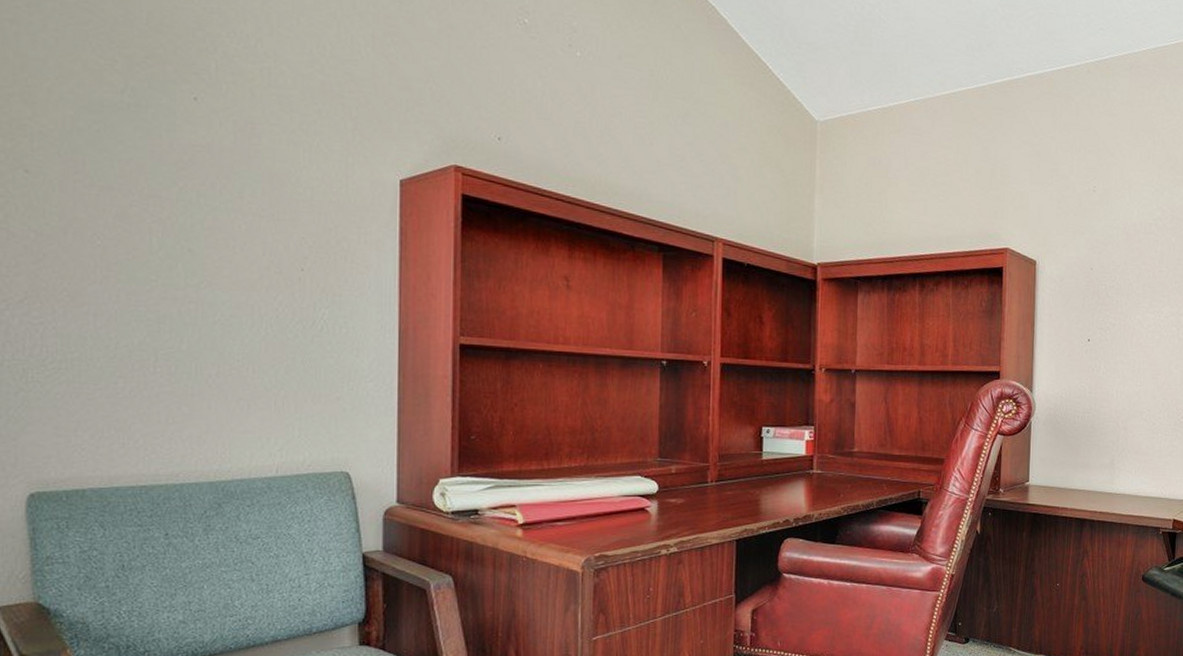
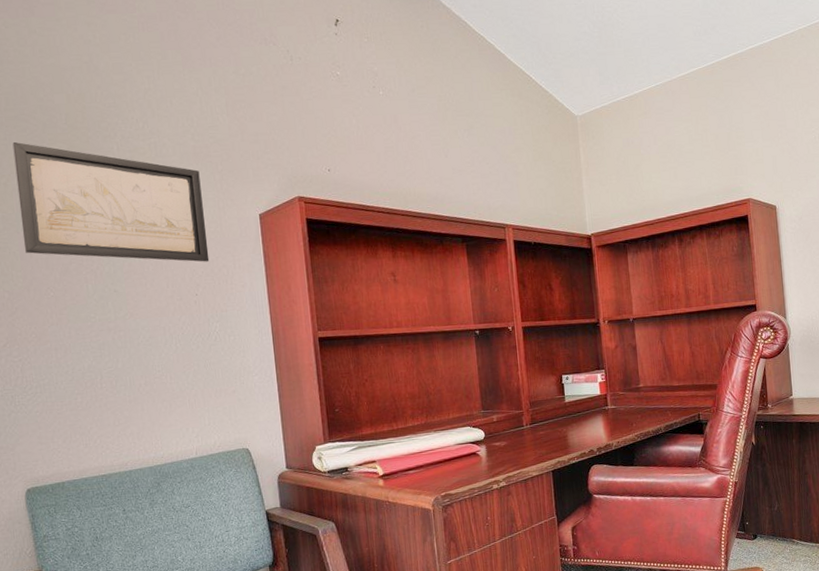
wall art: none [66,37,326,230] -> present [12,142,210,262]

